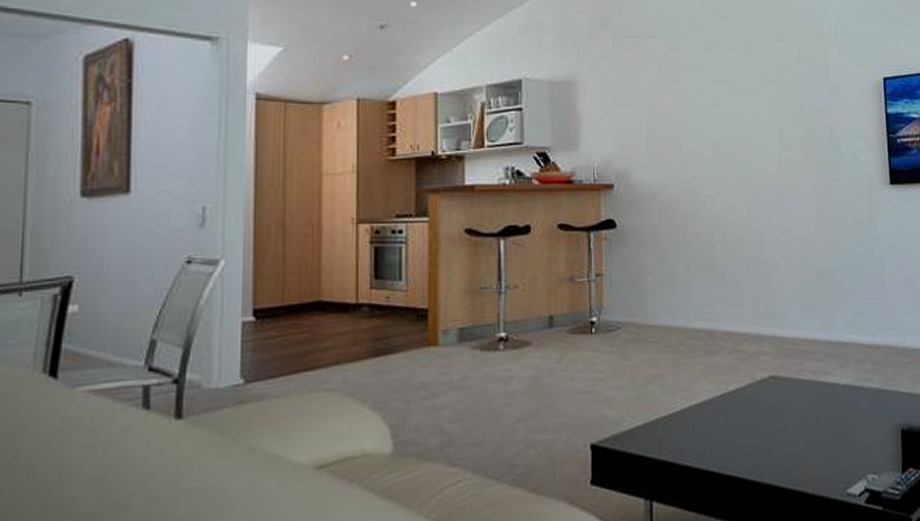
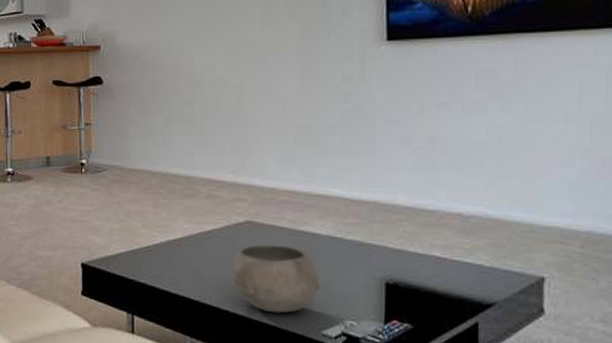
bowl: none [758,399,843,477] -> present [232,244,320,313]

